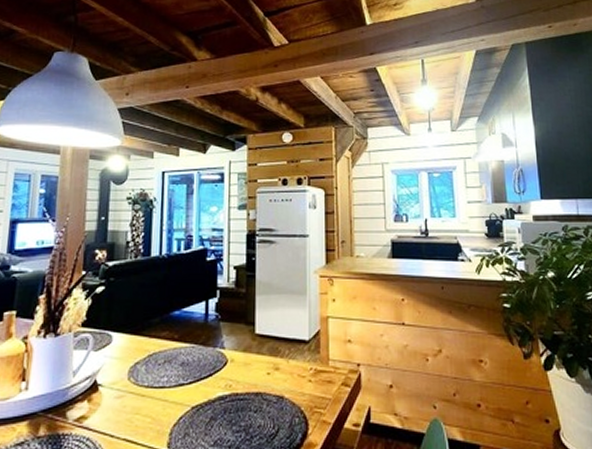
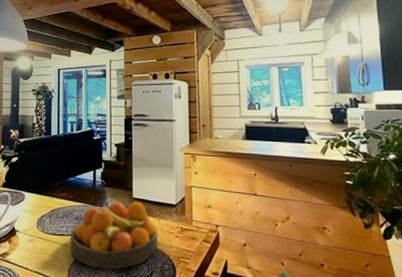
fruit bowl: none [172,338,286,429] -> present [69,201,157,270]

